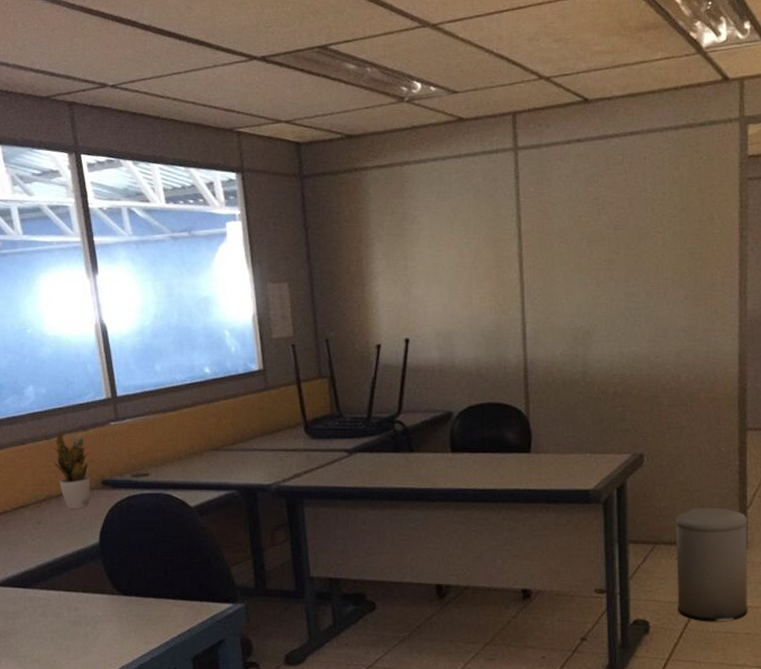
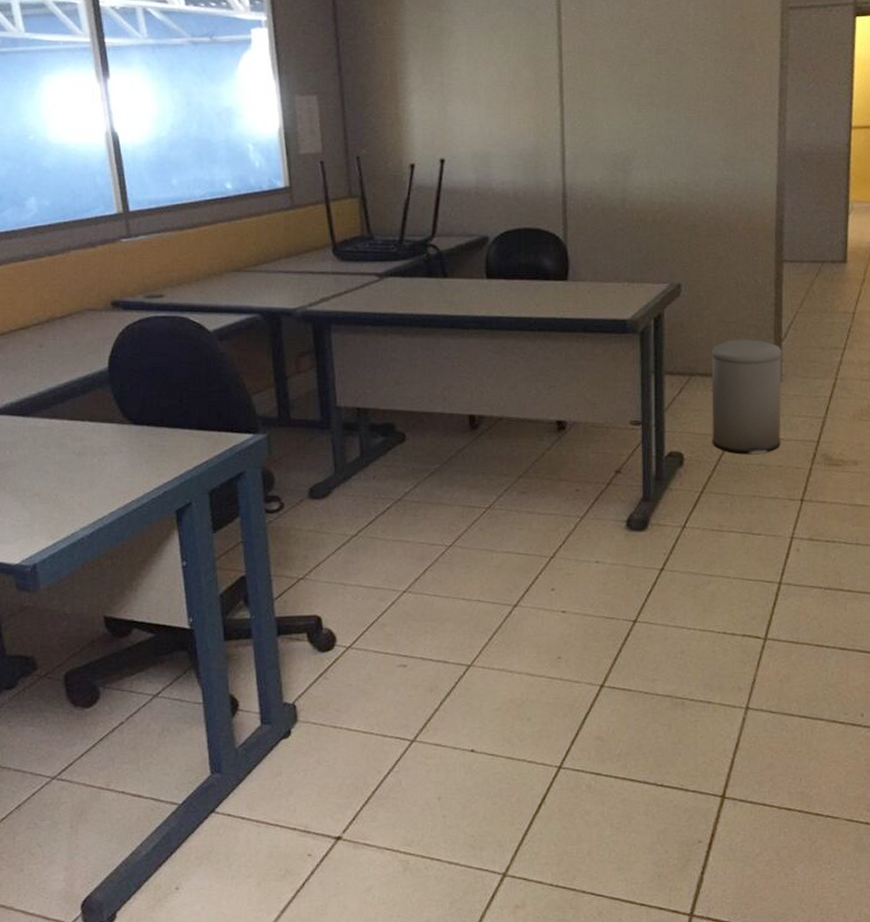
potted plant: present [51,431,95,509] -> none [55,247,104,332]

